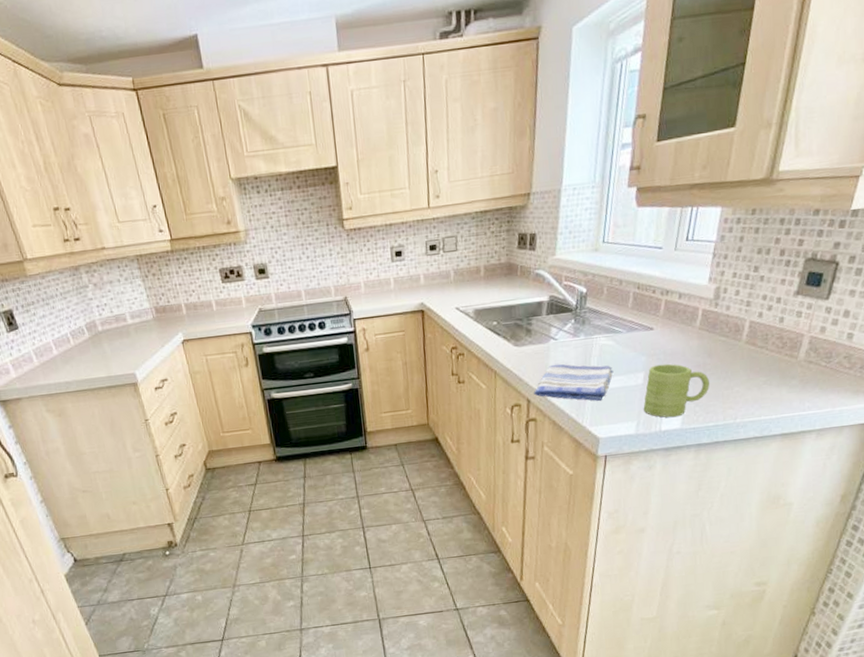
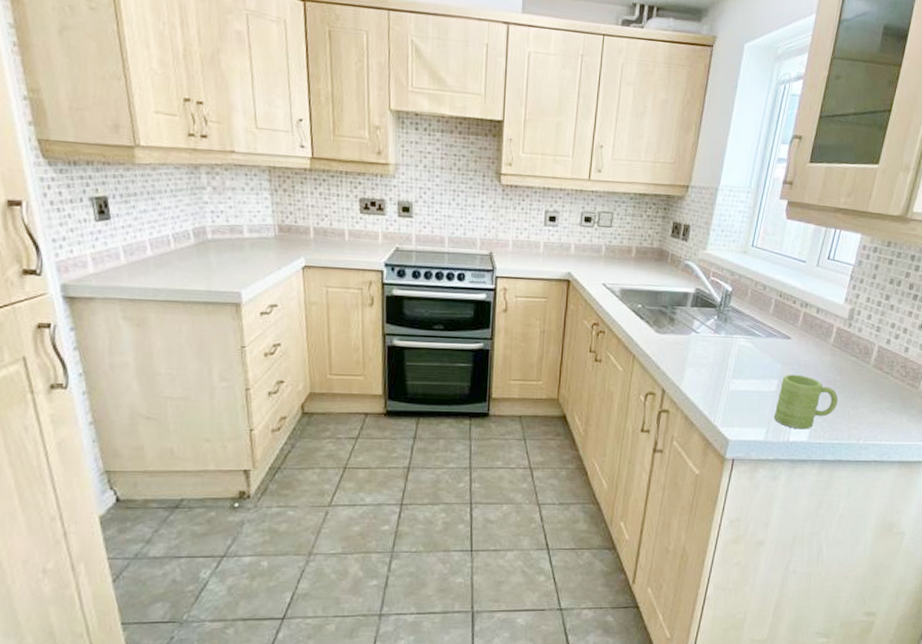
dish towel: present [534,363,614,402] -> none [670,357,750,403]

